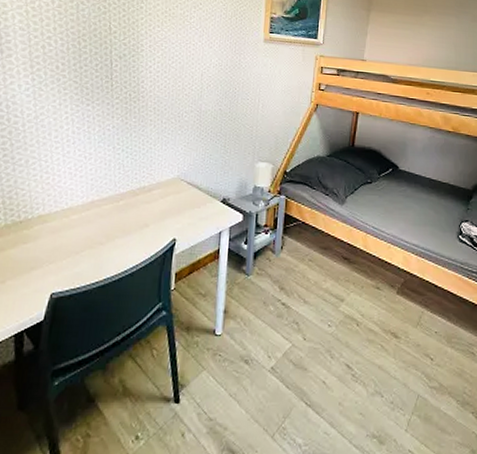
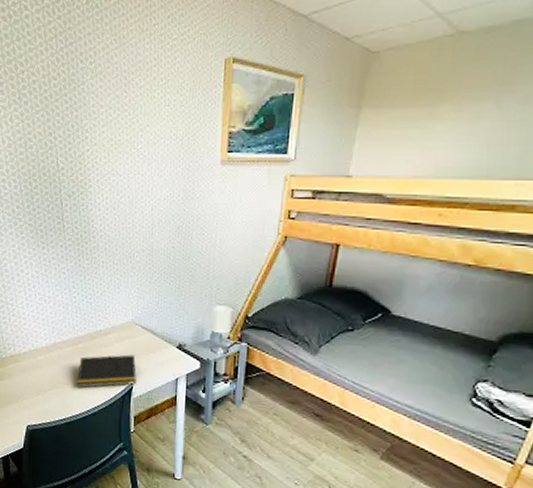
notepad: none [114,210,180,247] -> present [77,354,137,388]

